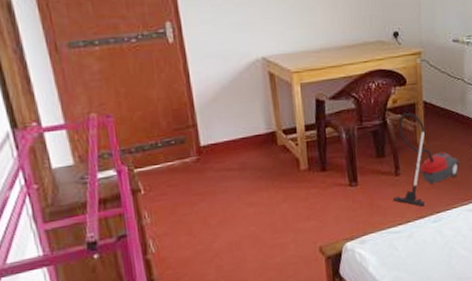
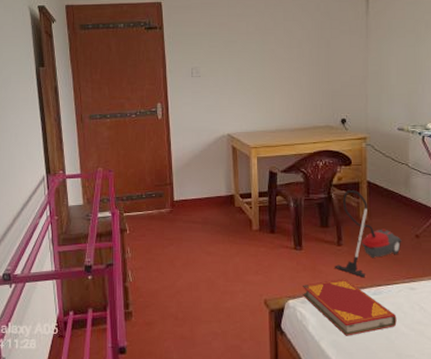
hardback book: none [359,209,457,270] -> present [301,278,397,336]

